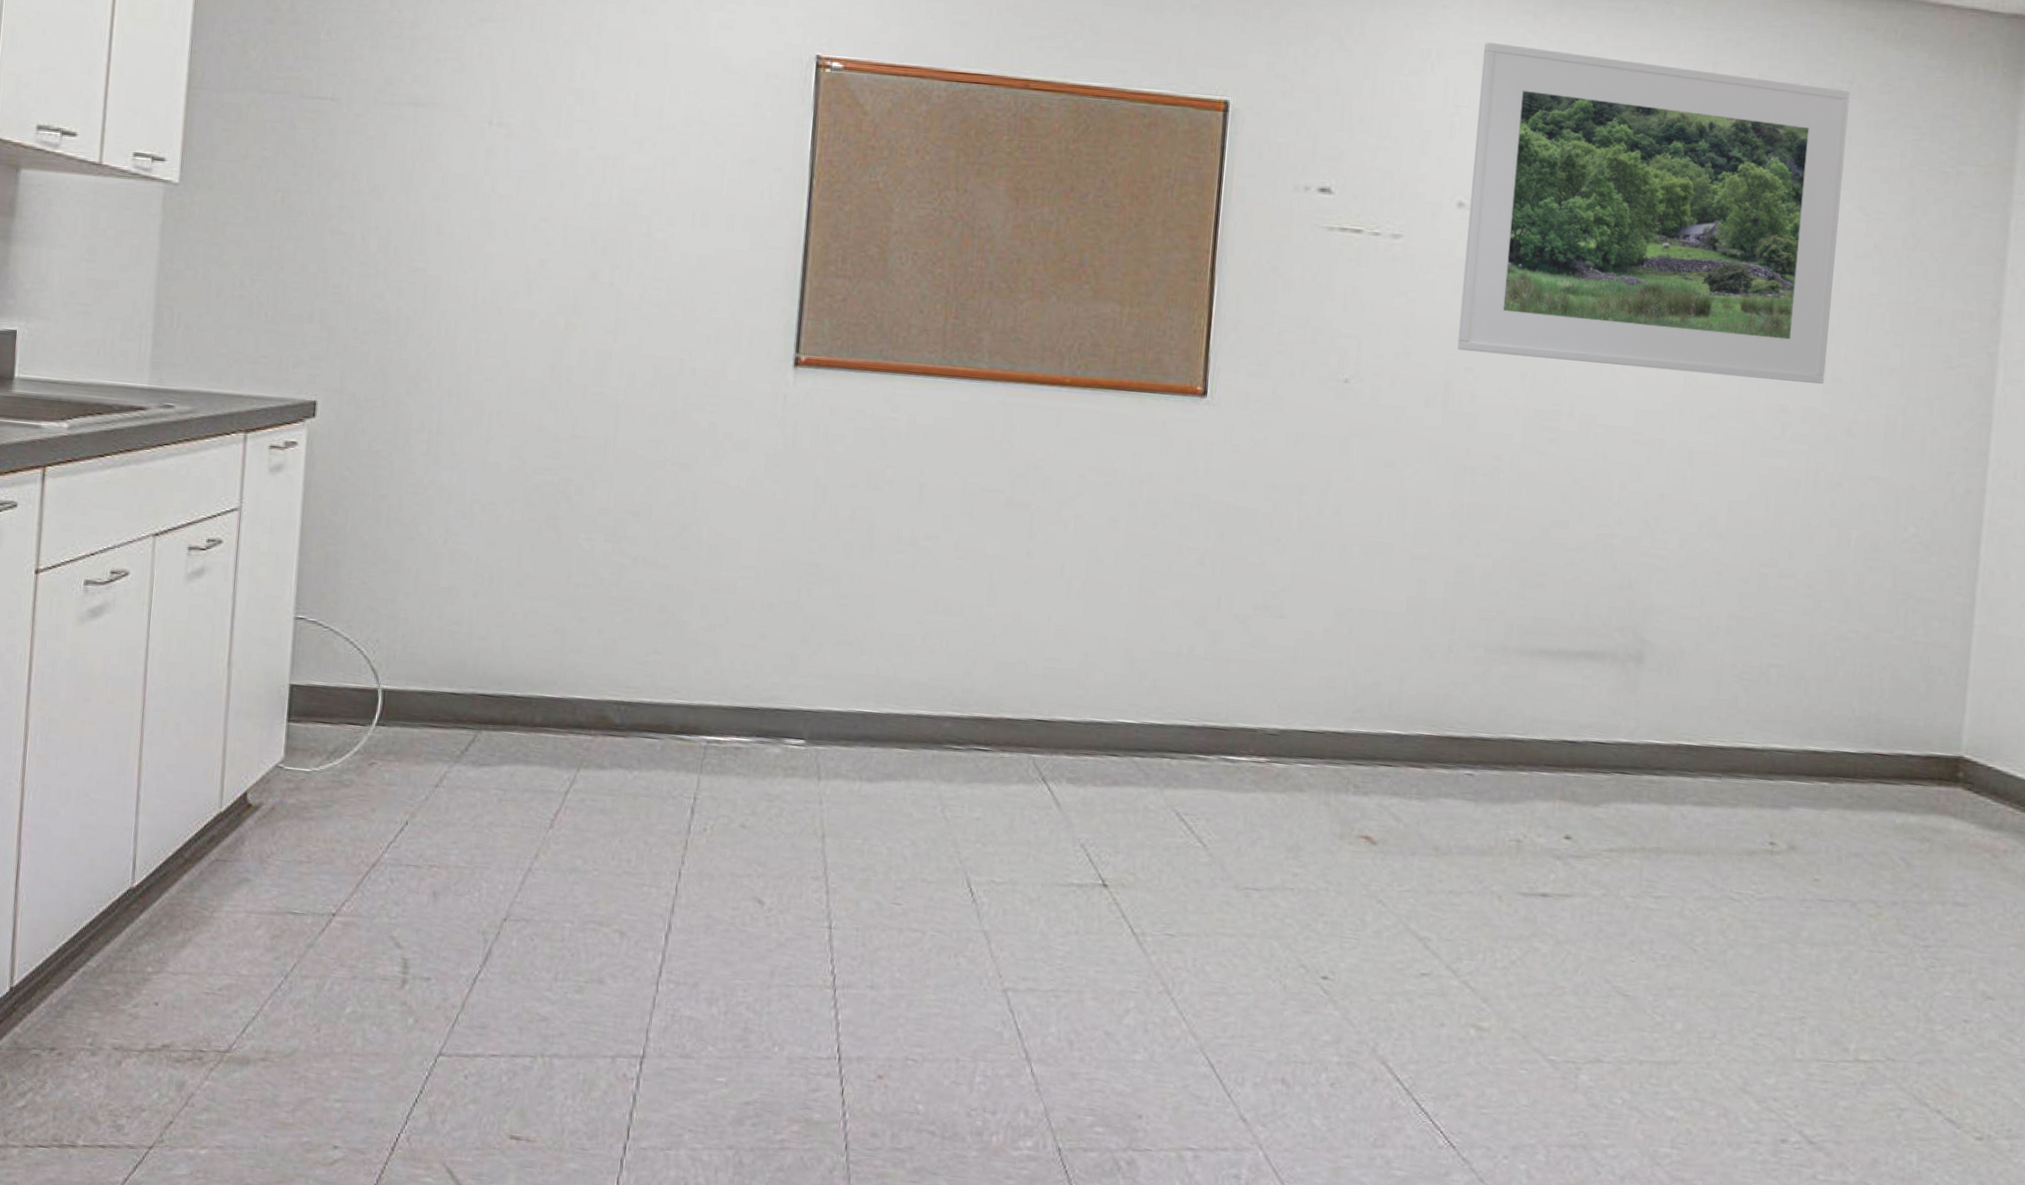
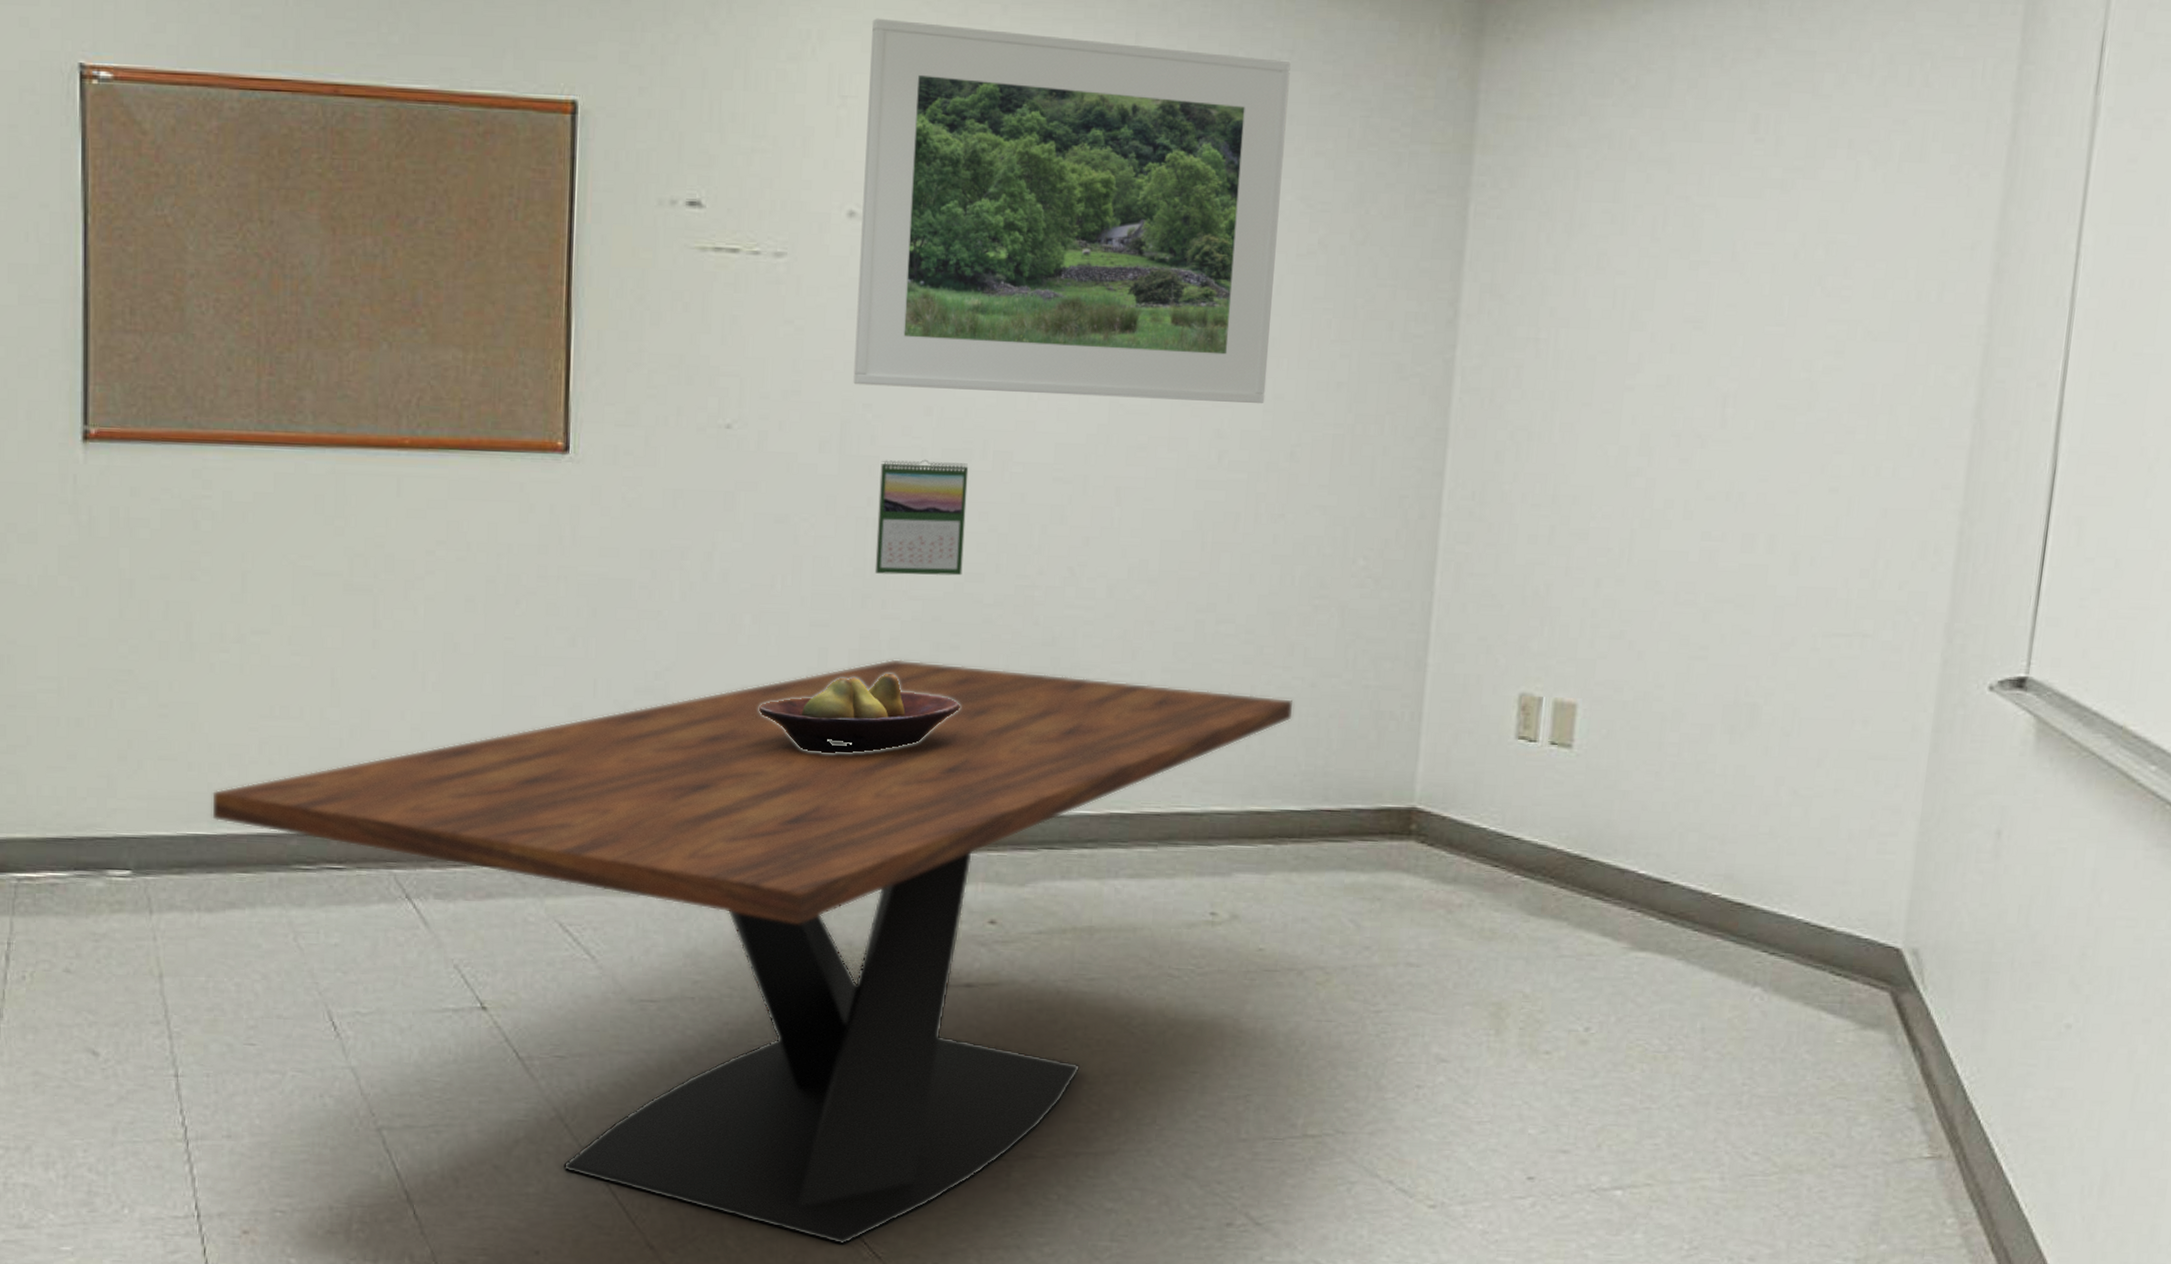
dining table: none [877,592,1850,1132] -> present [211,659,1295,1245]
fruit bowl: none [1363,605,1544,675] -> present [759,673,960,753]
calendar: none [1470,417,1557,522] -> present [874,459,969,576]

